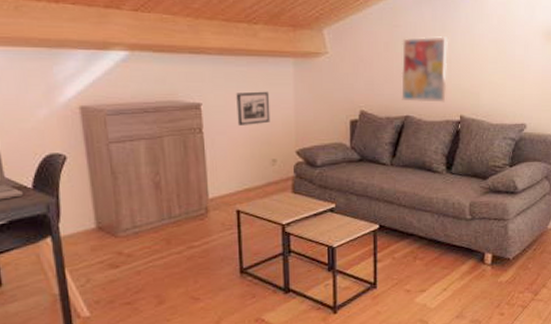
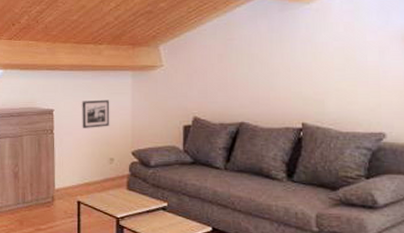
wall art: present [401,36,449,103] -> none [236,46,287,110]

